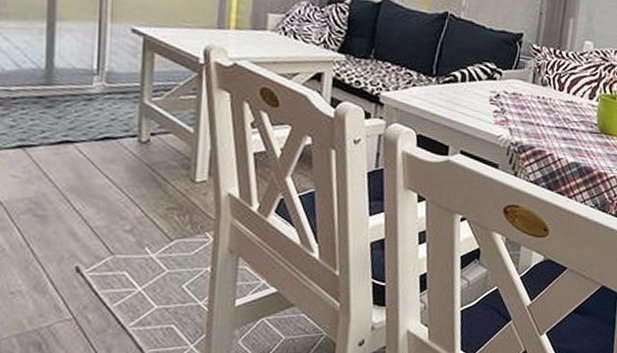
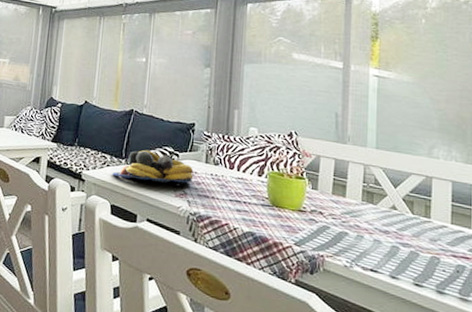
fruit bowl: none [419,65,518,109] -> present [112,149,194,184]

